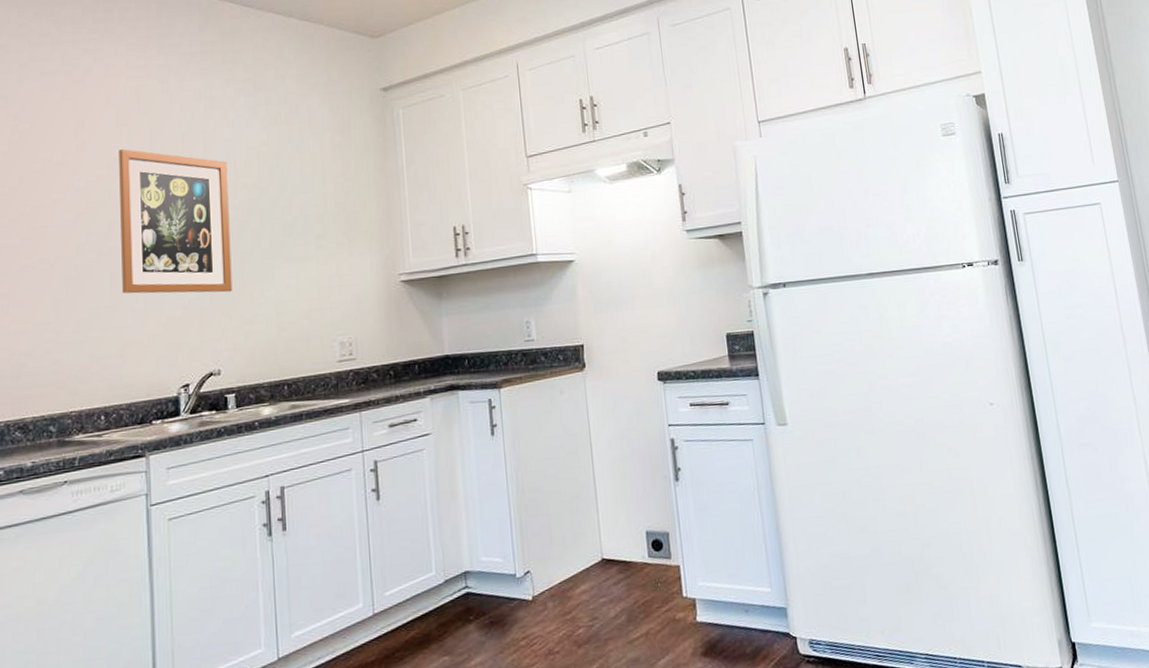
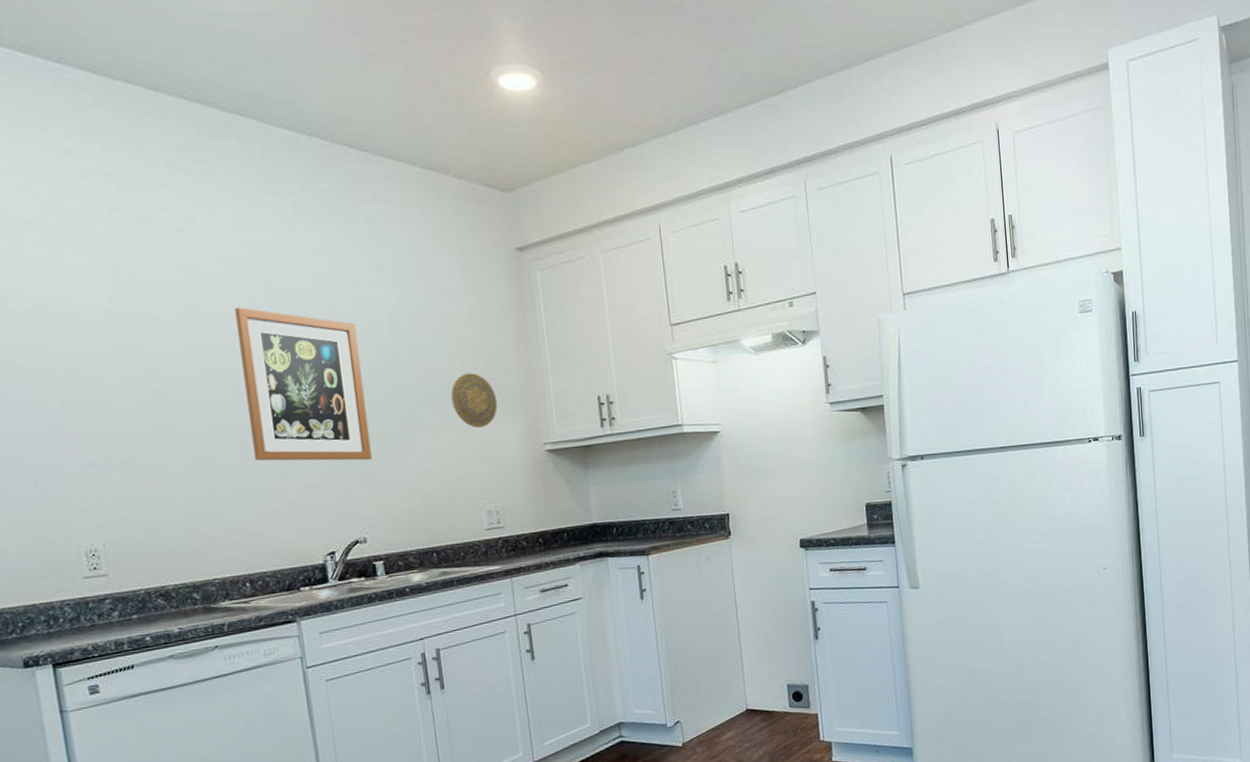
decorative plate: none [312,206,356,259] -> present [451,373,498,428]

